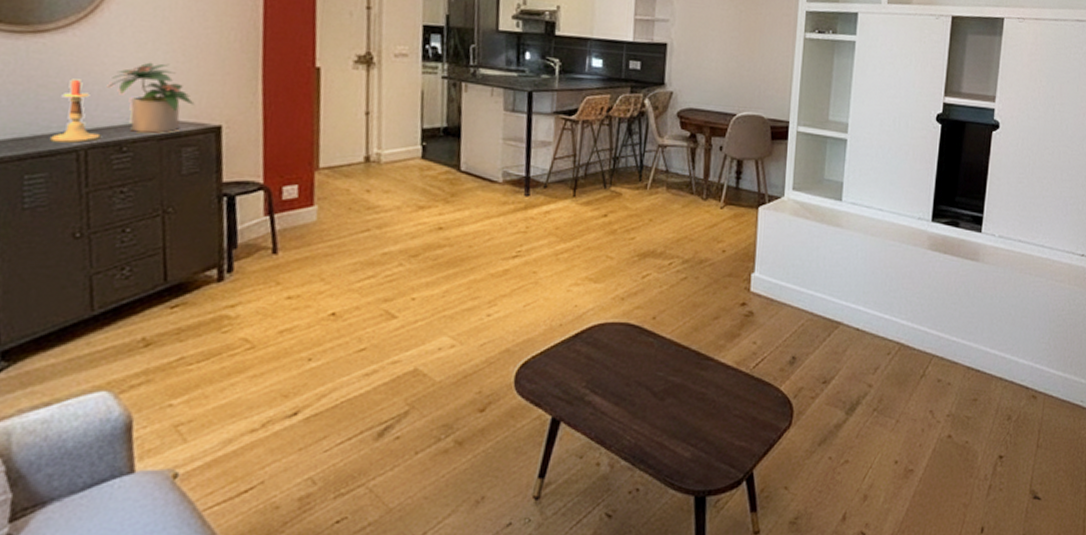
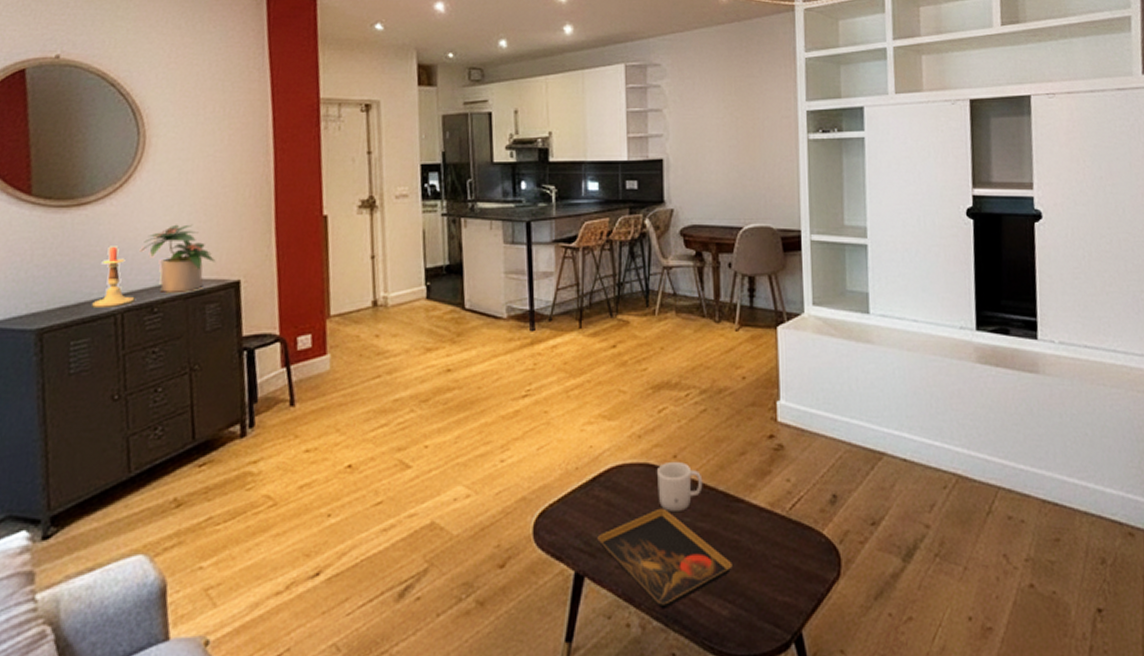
decorative tray: none [575,363,698,450] -> present [597,508,733,609]
mug: none [635,322,678,368] -> present [656,461,703,513]

